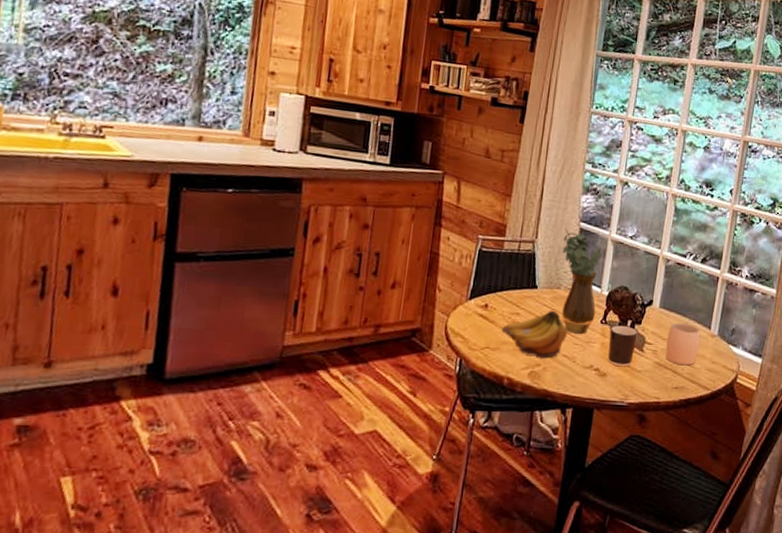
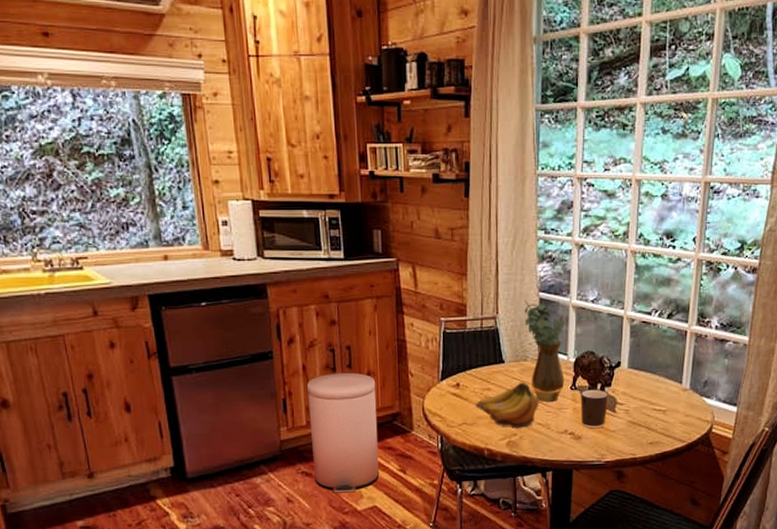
pedal bin: none [312,278,400,414] -> present [306,372,380,494]
mug: present [665,322,701,366] -> none [638,380,672,422]

